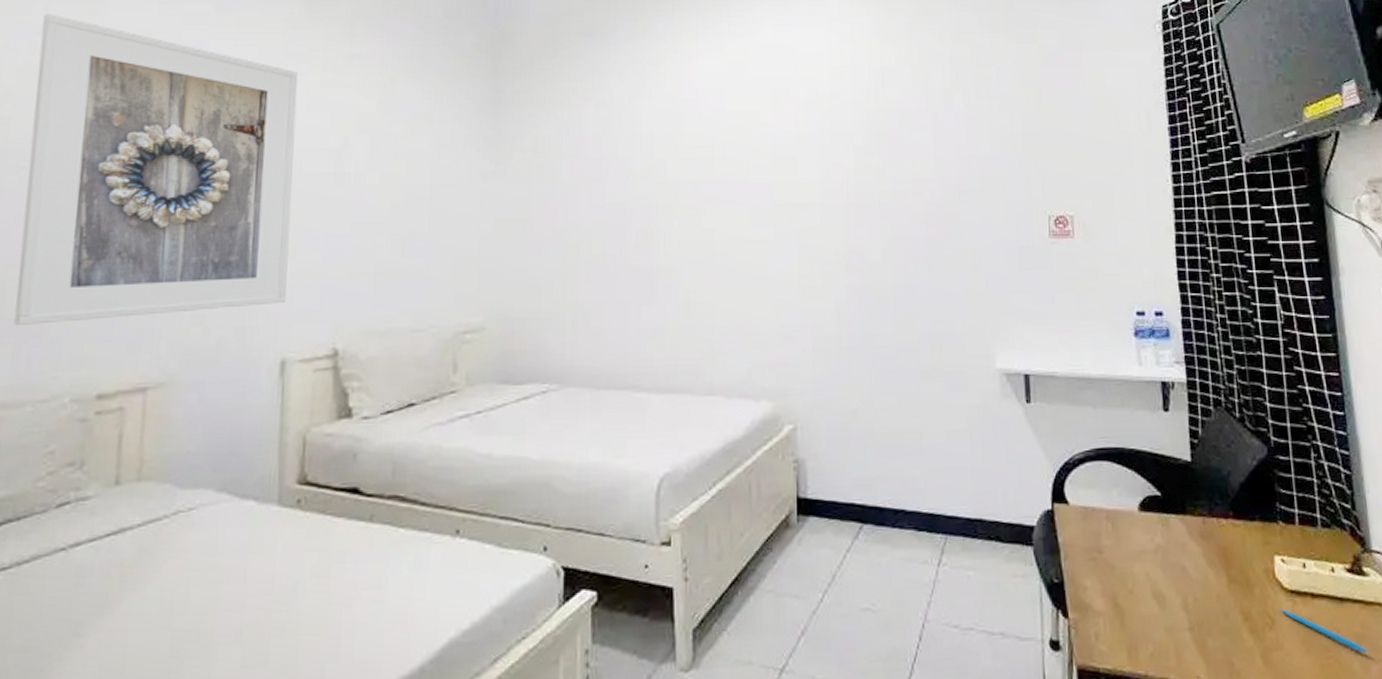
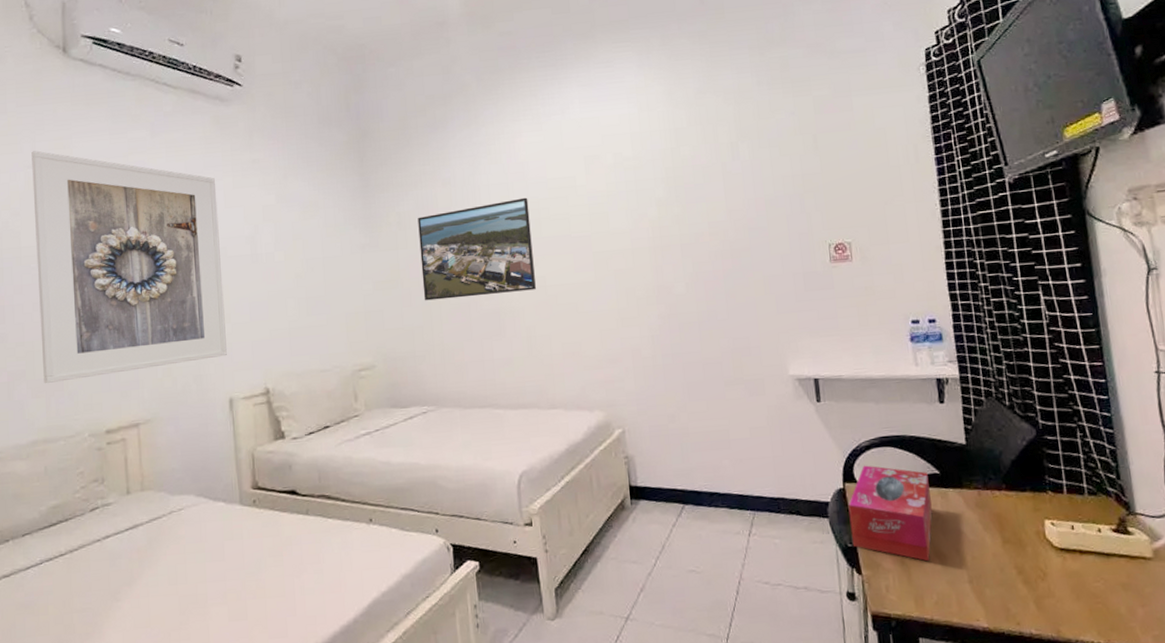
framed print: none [558,131,701,249] -> present [418,197,536,301]
tissue box: none [1056,482,1152,603] -> present [848,465,933,562]
pen: present [1279,609,1369,654] -> none [1050,564,1135,599]

